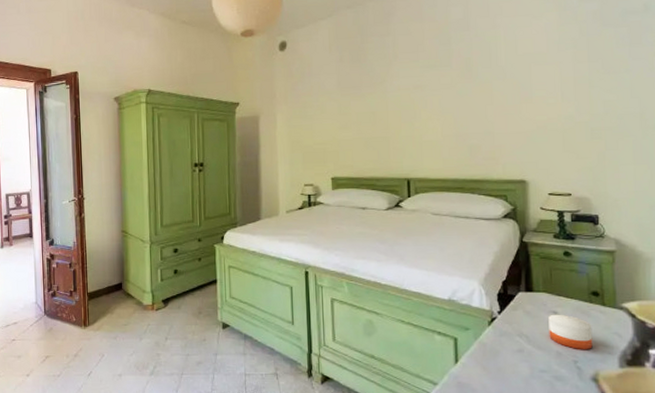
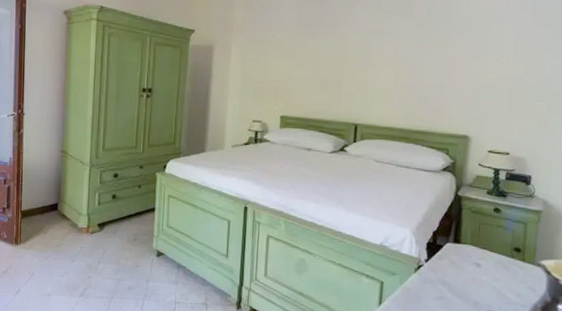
candle: present [548,314,593,349] -> none [469,266,510,301]

